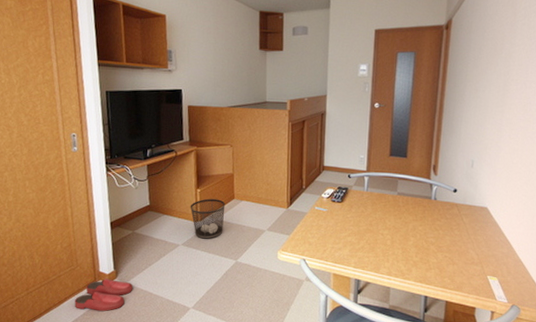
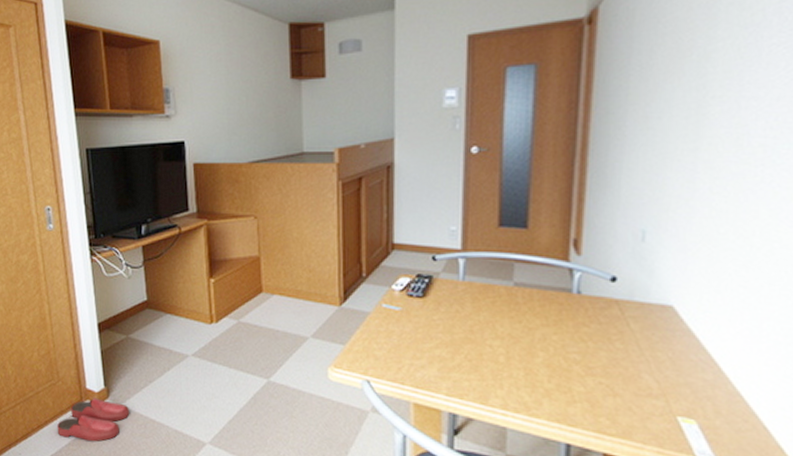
waste bin: present [190,198,226,239] -> none [201,291,250,348]

